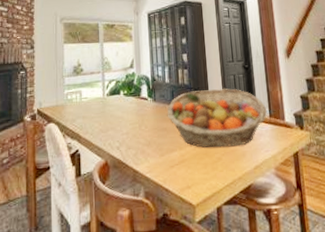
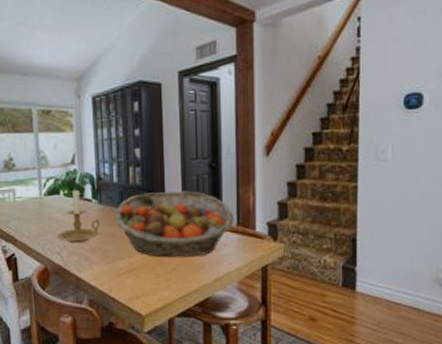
candle holder: none [117,88,154,138] -> present [57,188,100,244]

